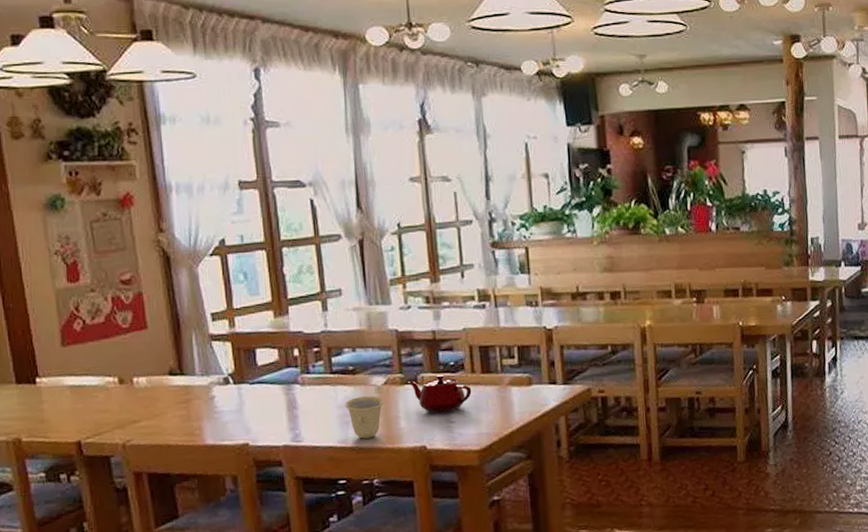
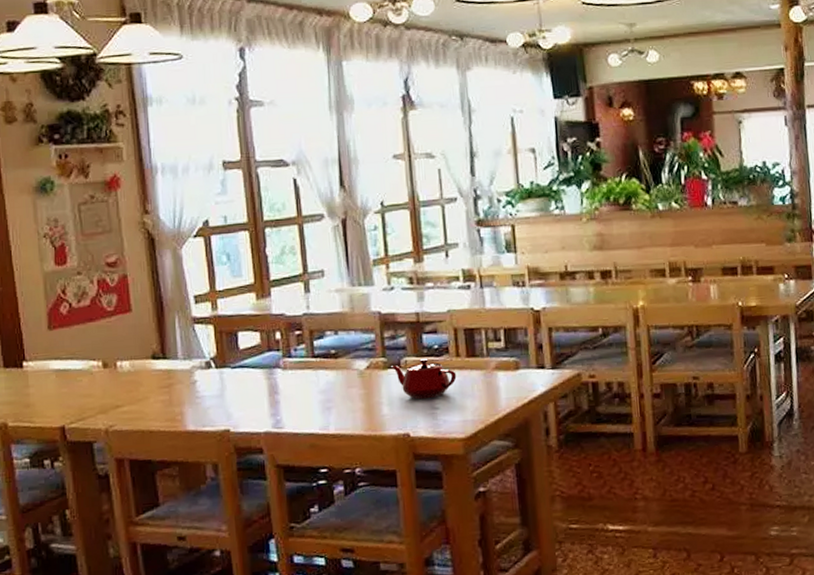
cup: present [345,396,385,439] -> none [327,380,367,426]

